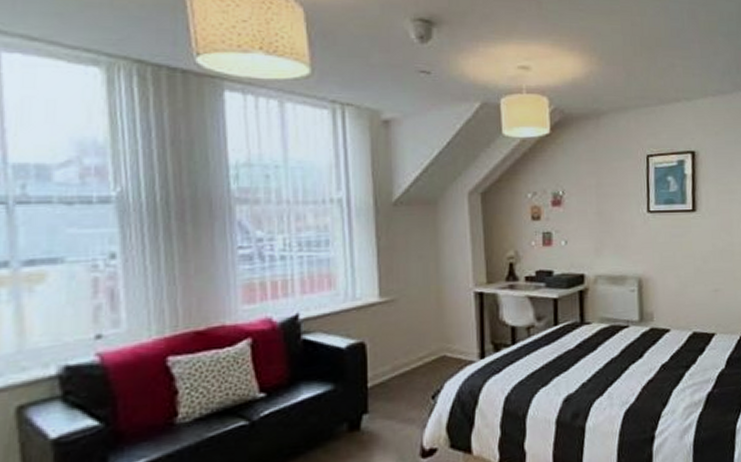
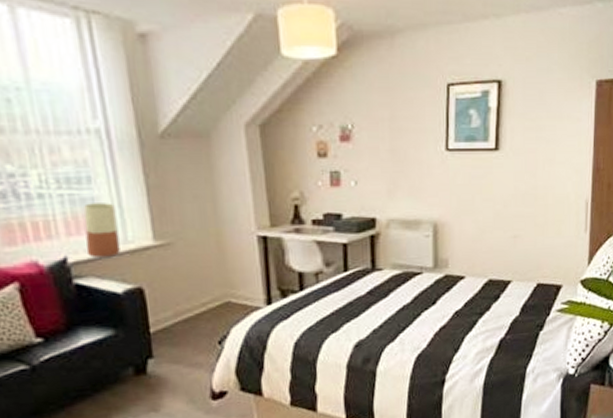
vase: none [317,263,348,315] -> present [84,203,120,259]

